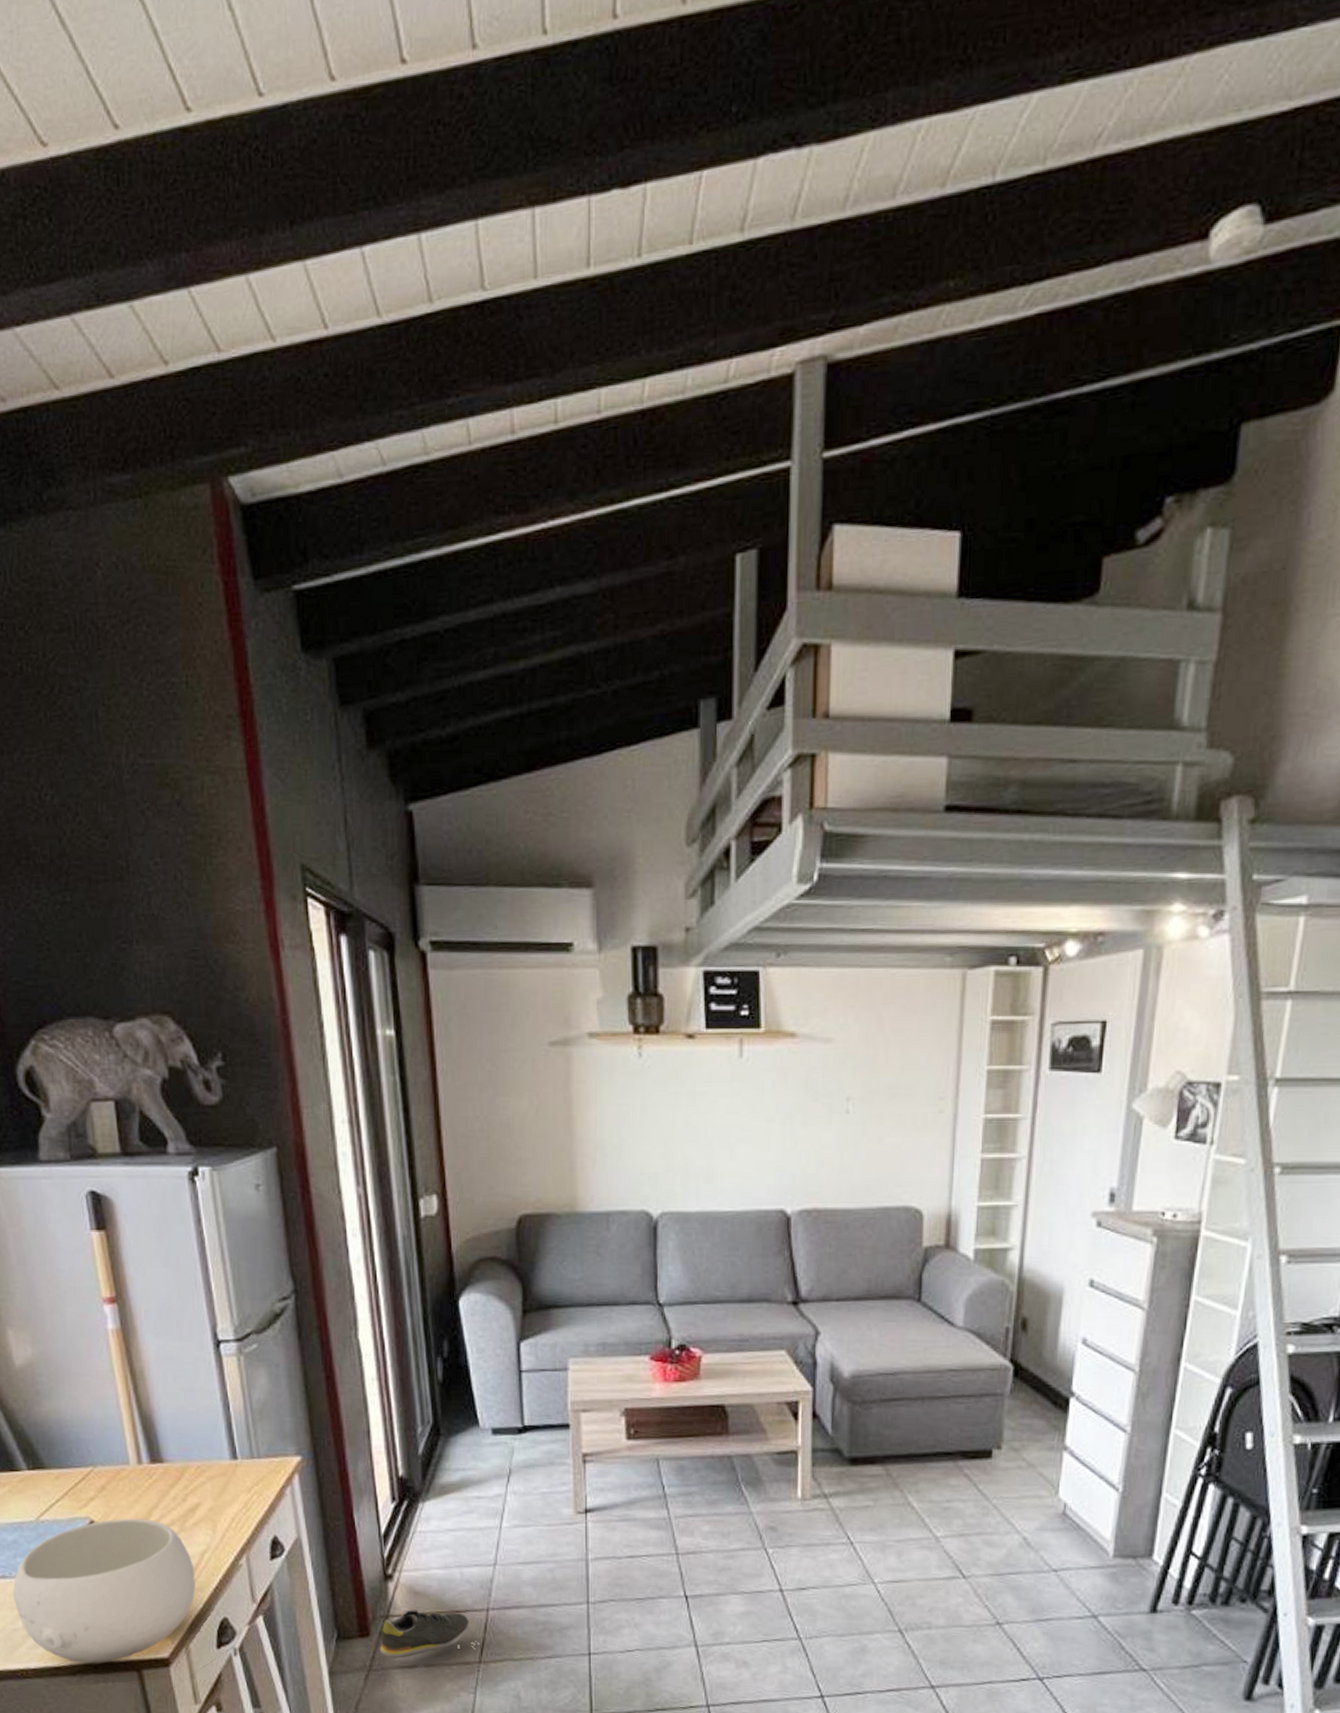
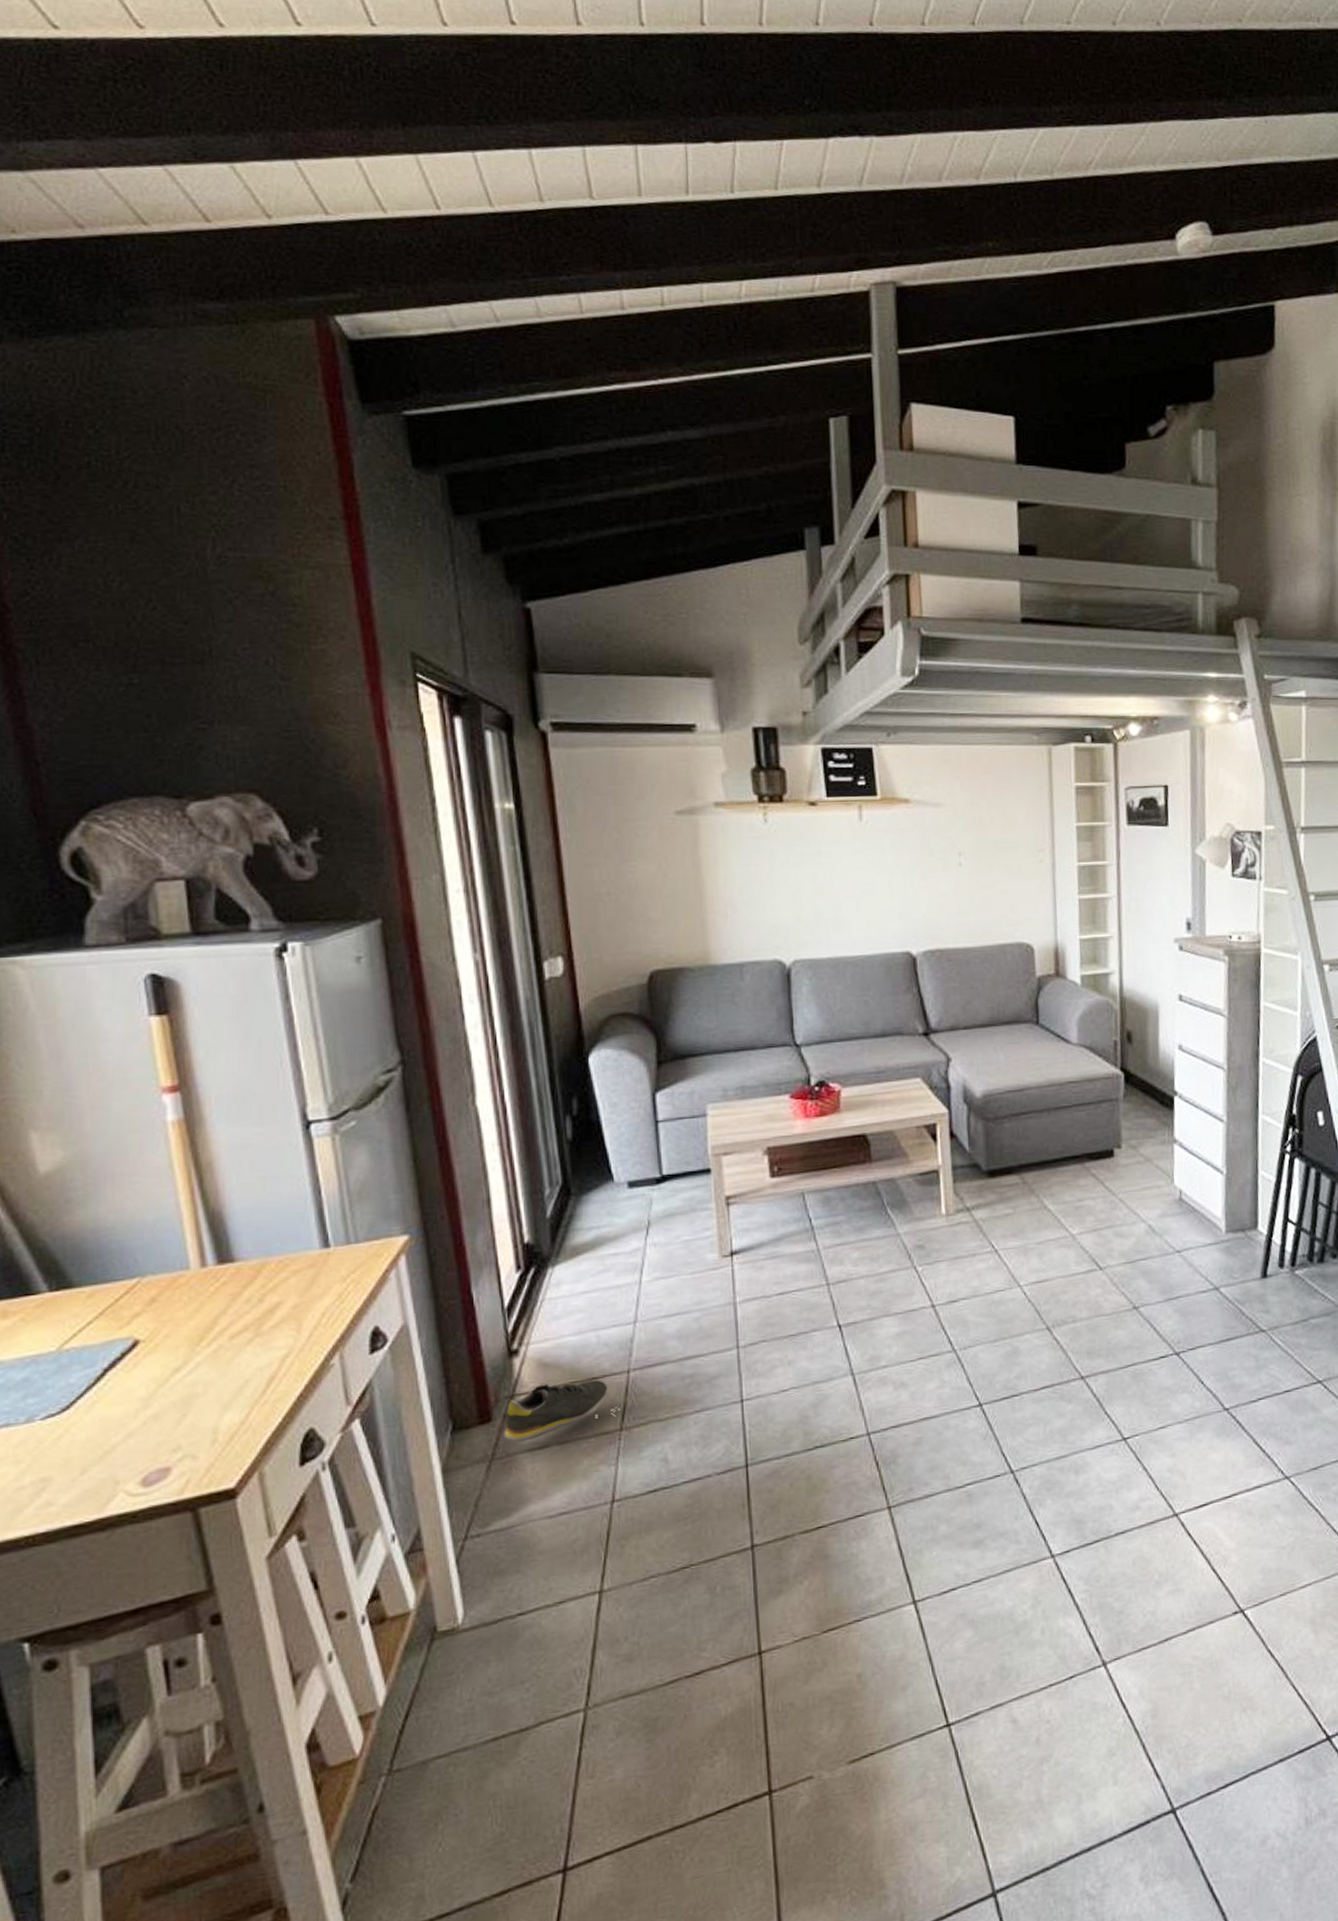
bowl: present [13,1518,196,1663] -> none [19,1328,273,1515]

